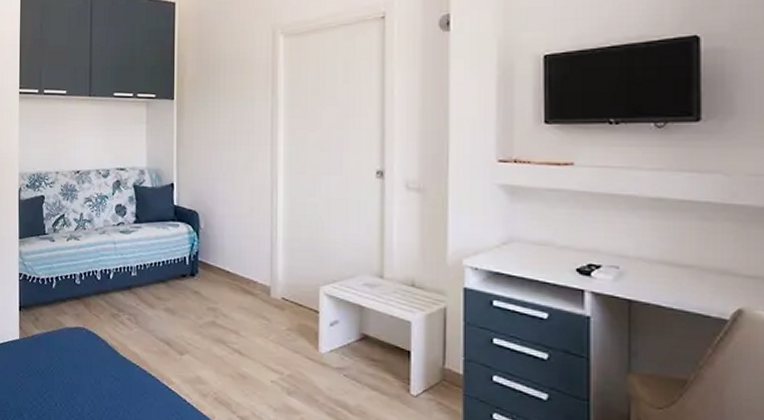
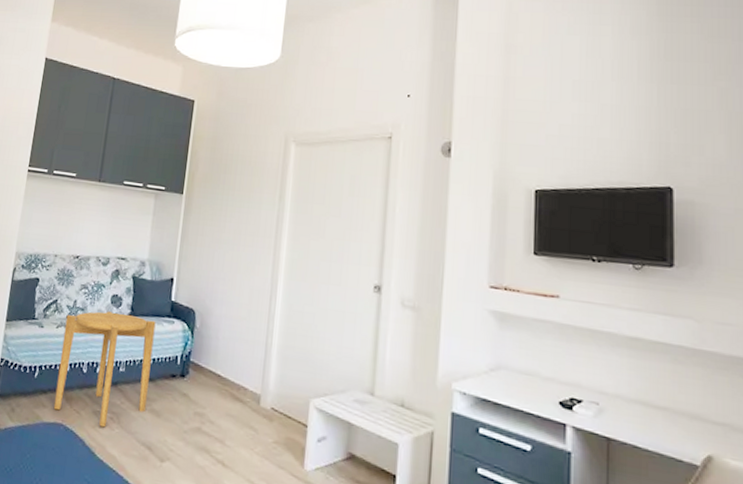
side table: none [74,221,161,328] -> present [53,311,156,428]

